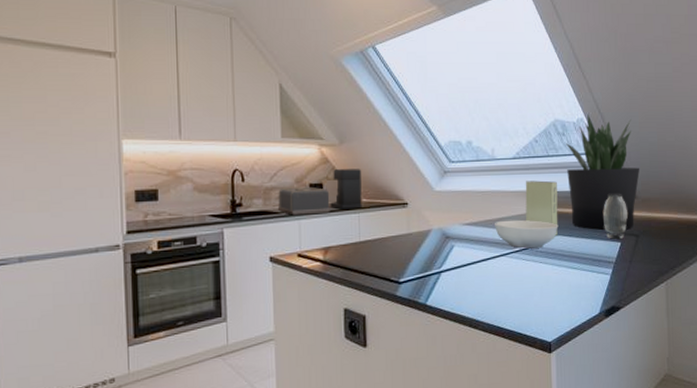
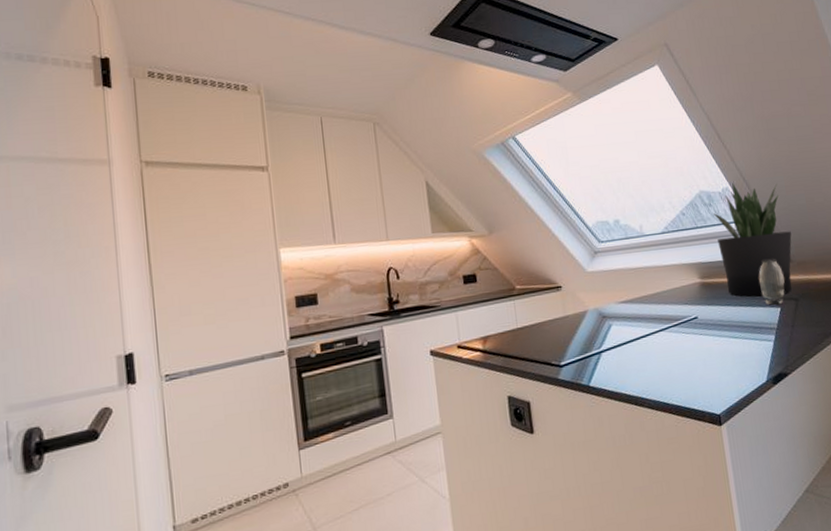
toaster: present [277,187,330,216] -> none [433,278,486,308]
coffee maker: present [330,169,362,210] -> none [485,256,517,299]
bowl: present [495,219,559,249] -> none [650,292,715,322]
book: present [525,180,558,236] -> none [676,252,715,306]

